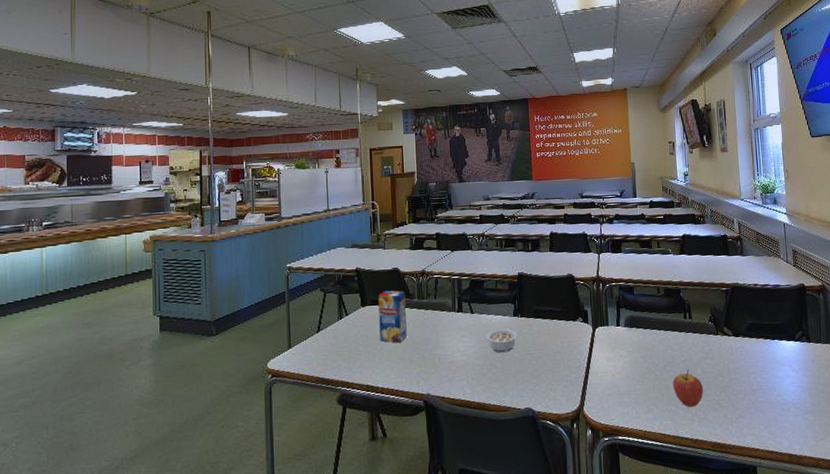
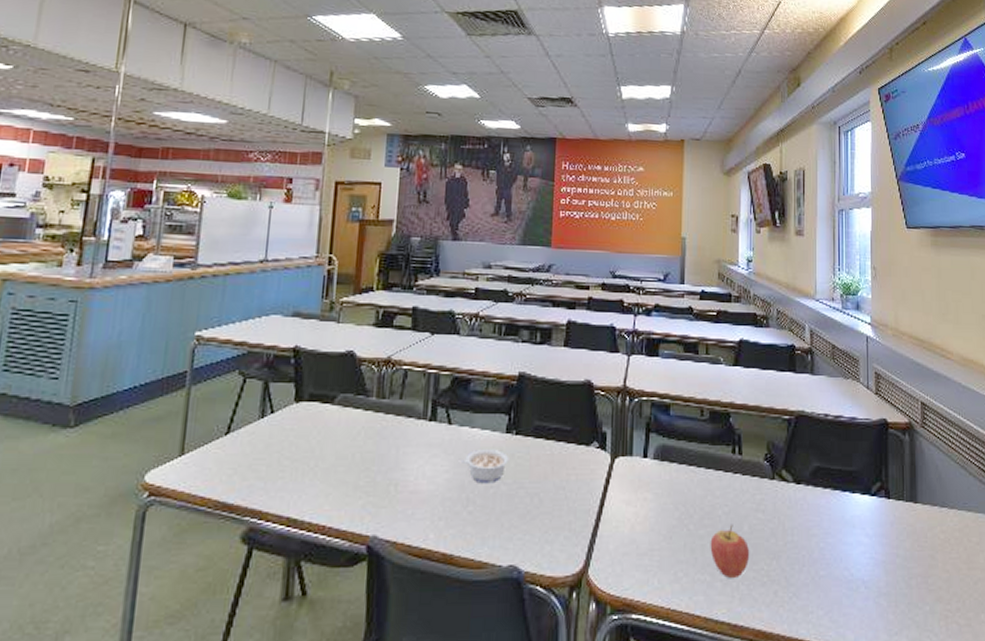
juice box: present [378,290,407,343] -> none [315,382,359,459]

